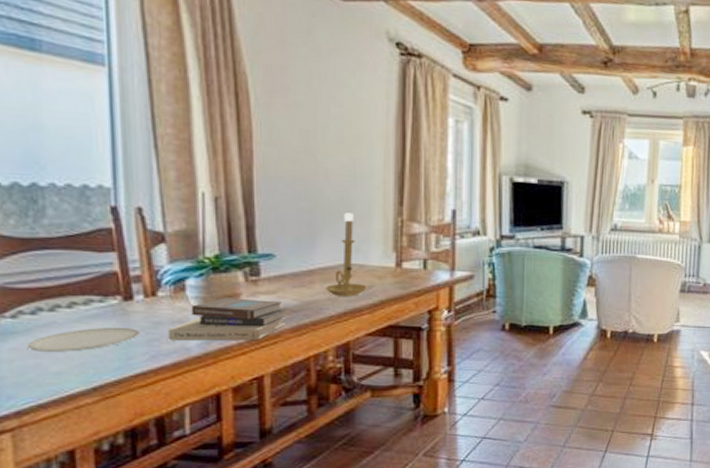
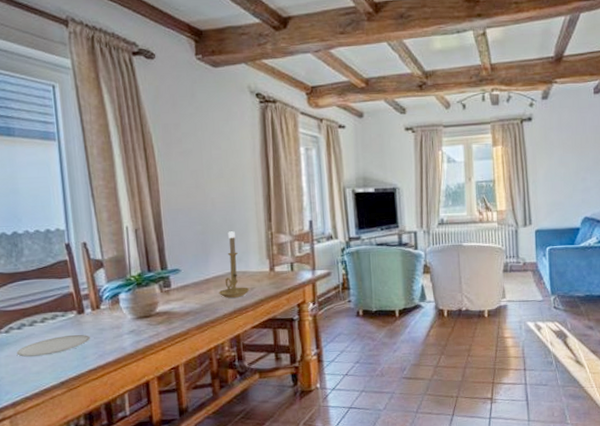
books: present [168,297,285,341] -> none [109,305,191,342]

